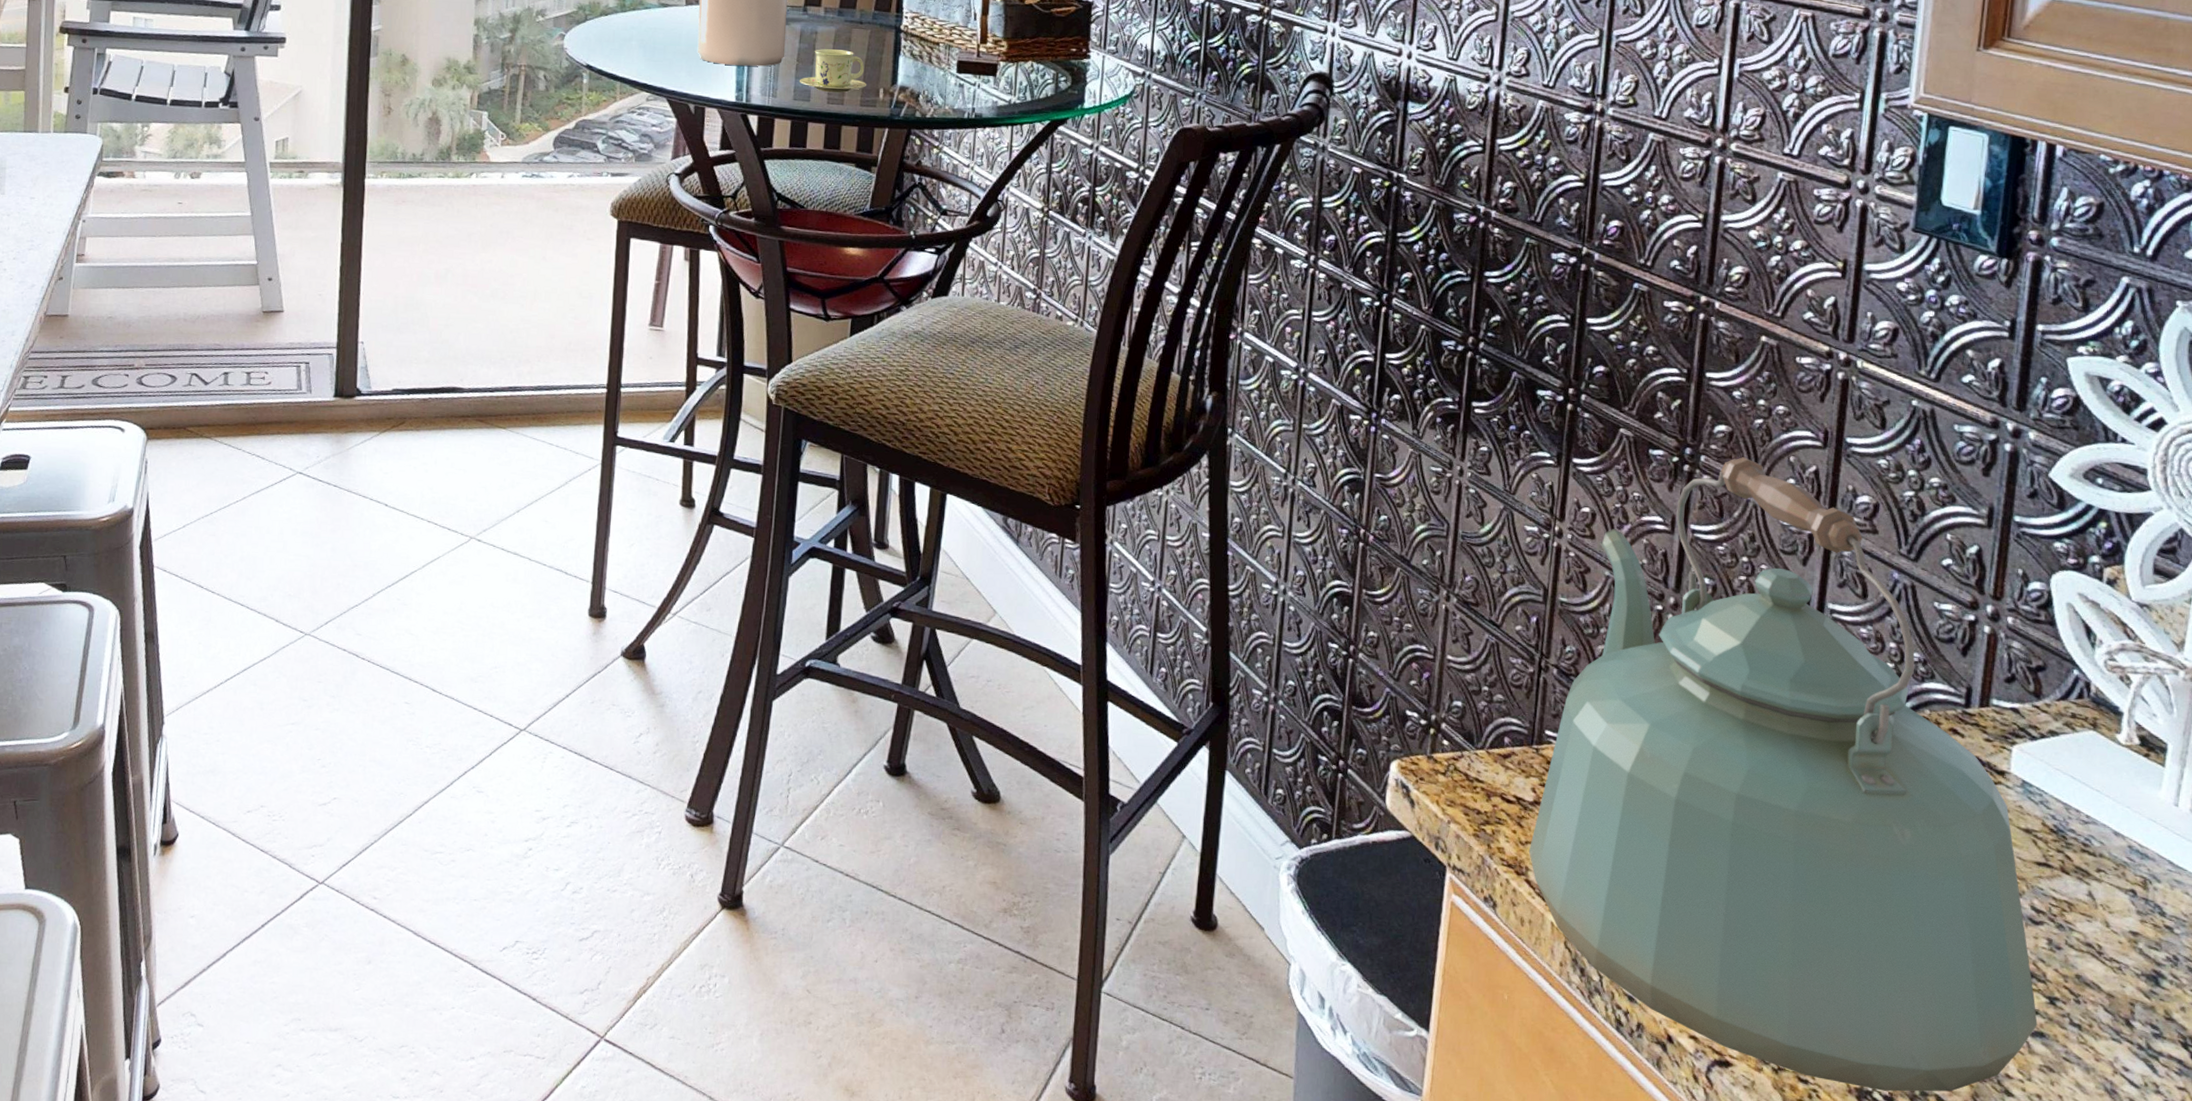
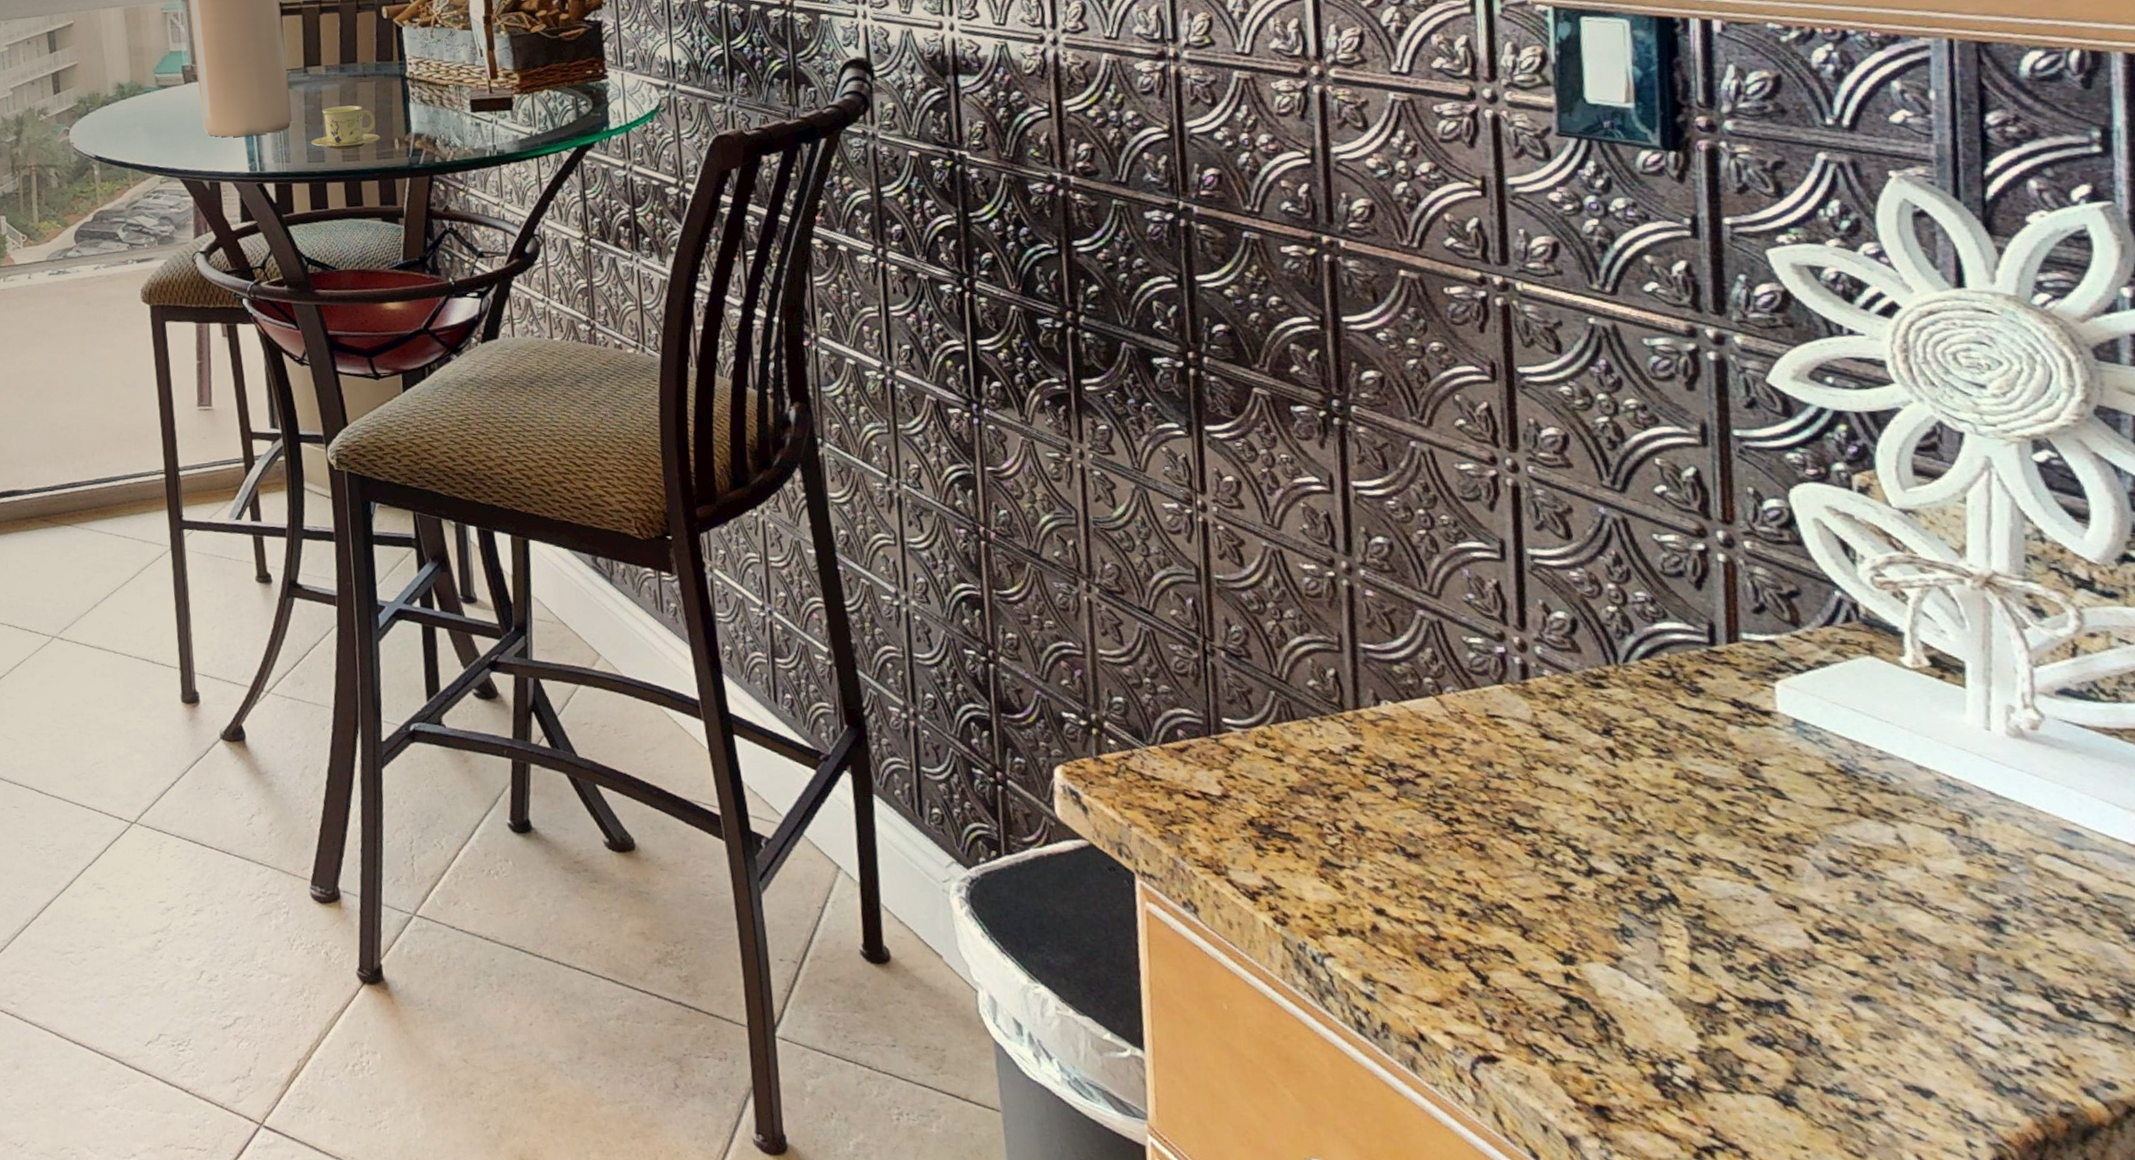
kettle: present [1528,457,2038,1092] -> none [1224,402,1859,1075]

